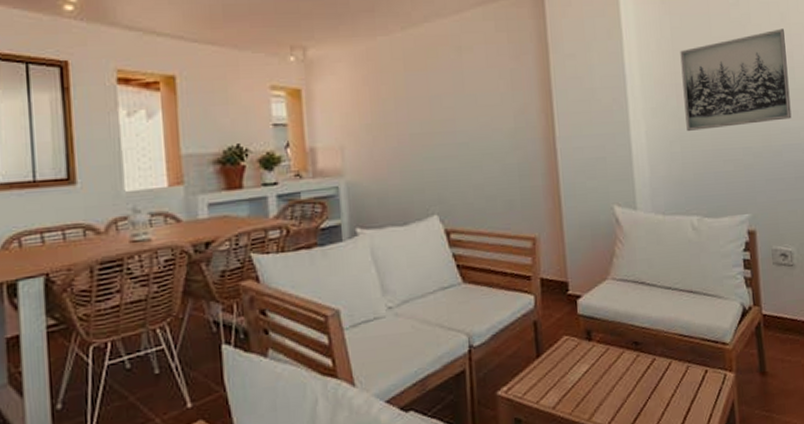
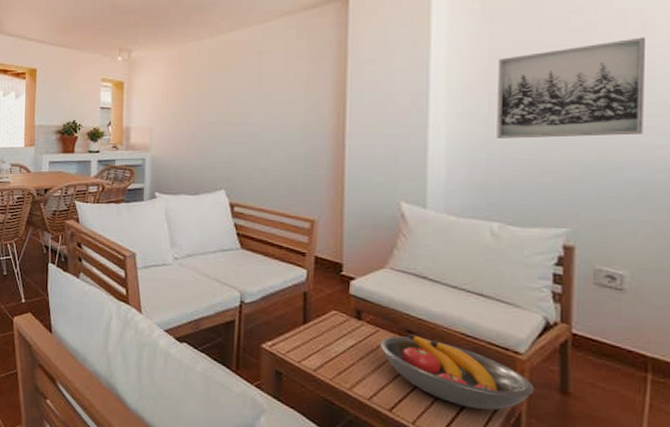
fruit bowl: none [611,344,741,410] -> present [380,333,534,410]

